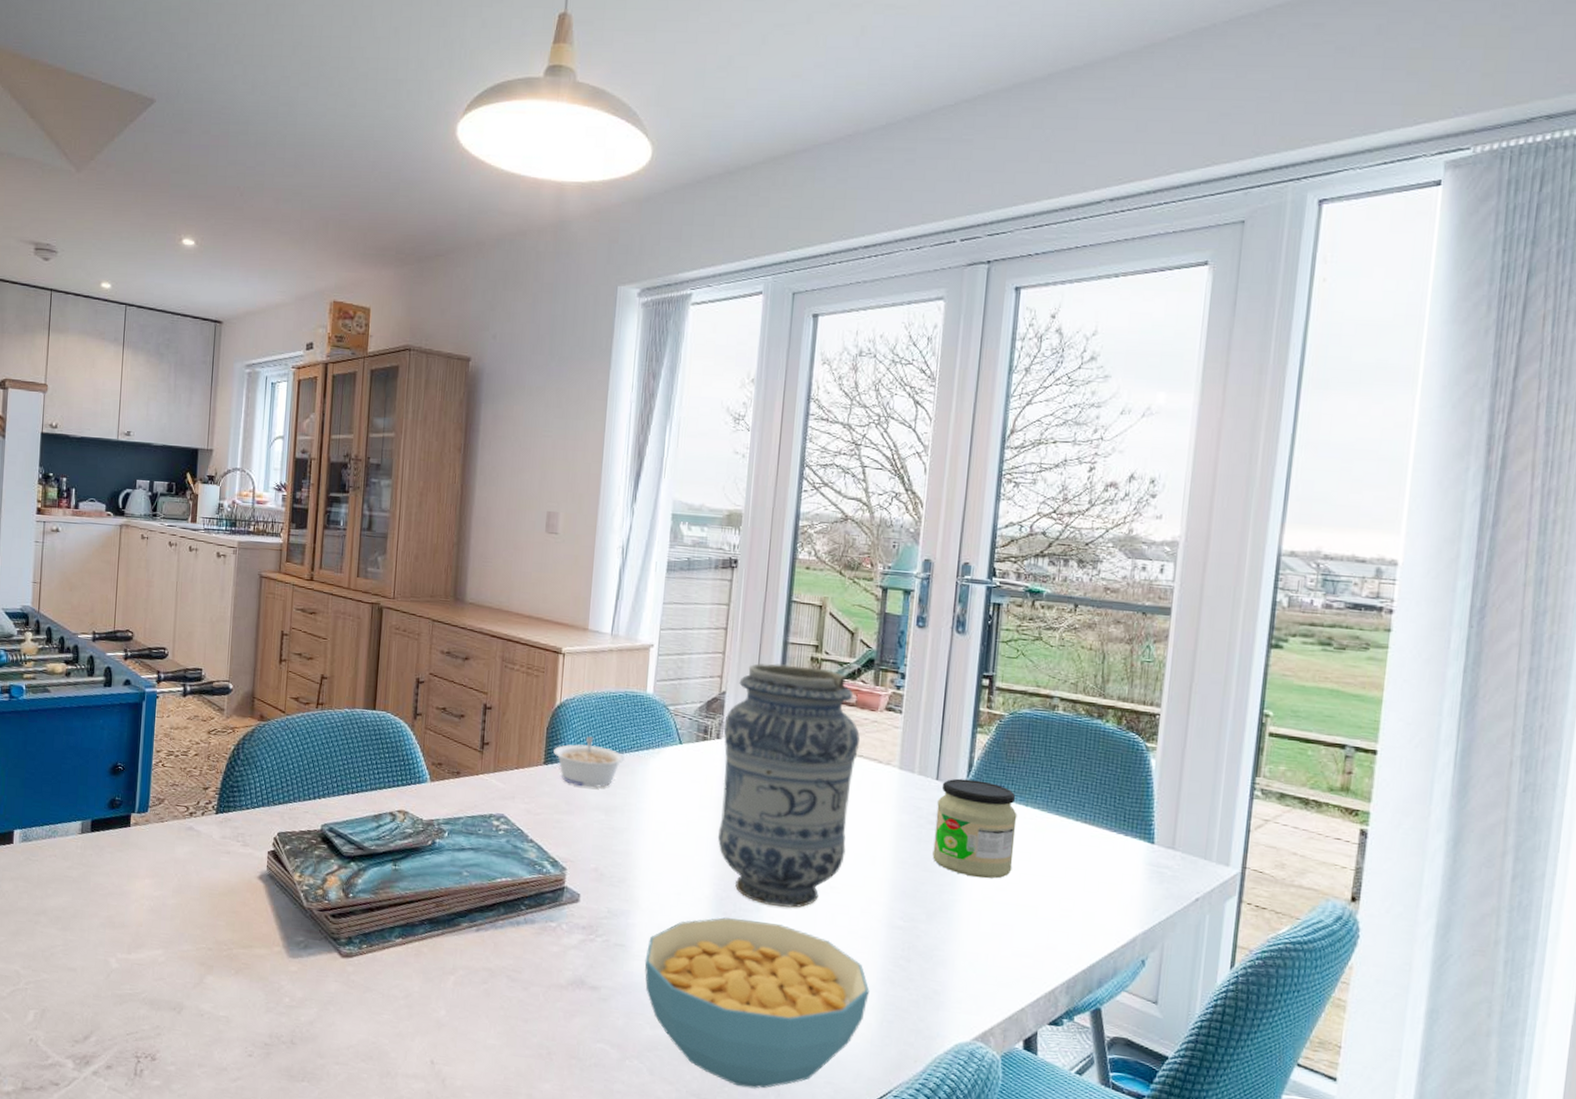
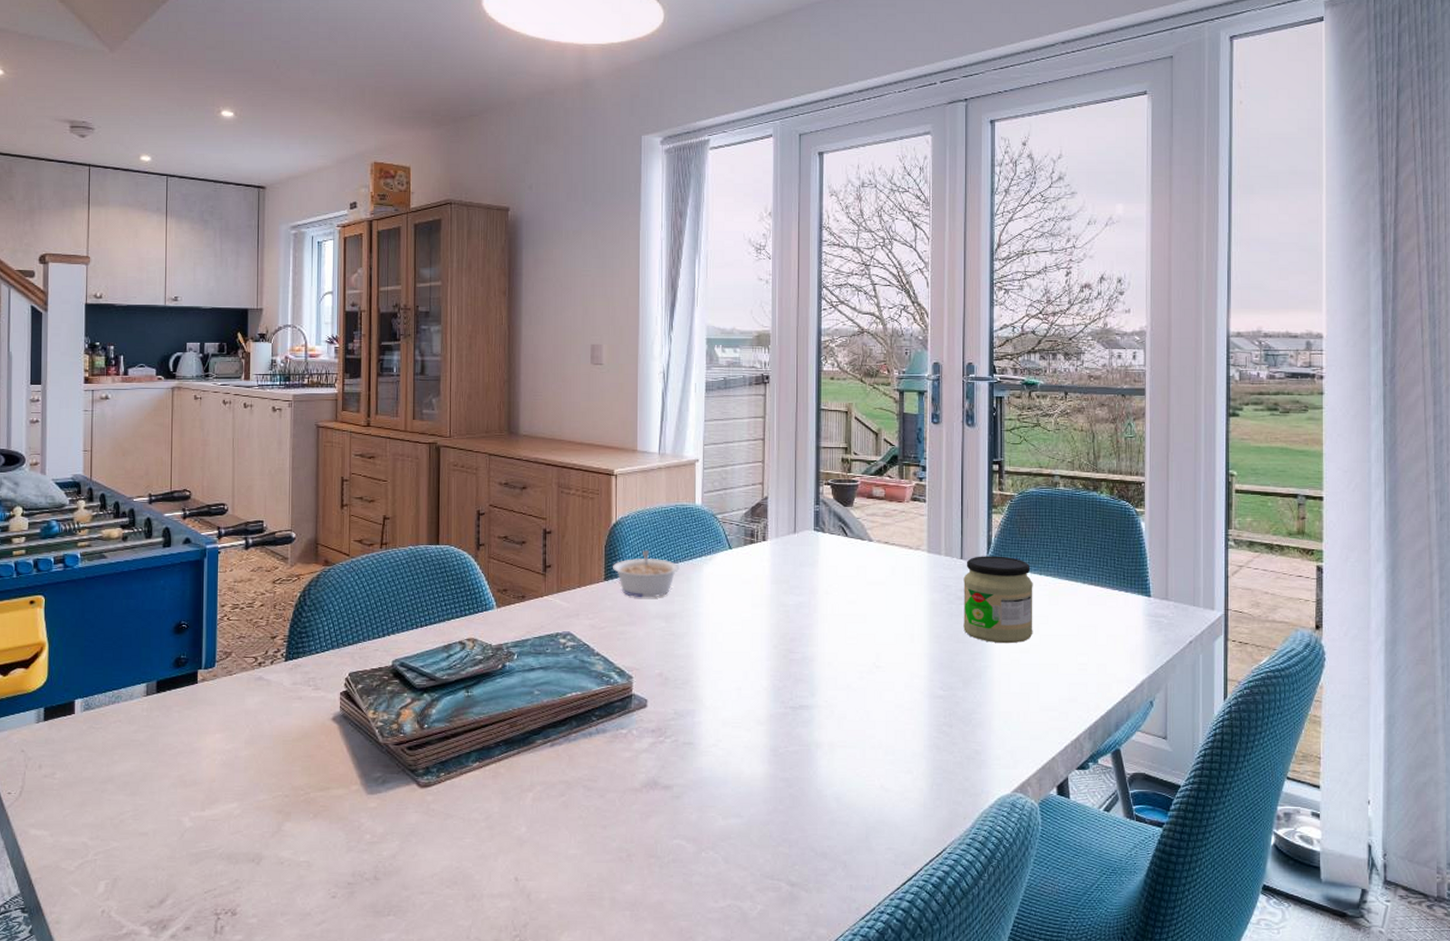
cereal bowl: present [644,916,870,1089] -> none [712,705,919,864]
vase: present [717,663,861,908] -> none [768,467,892,691]

